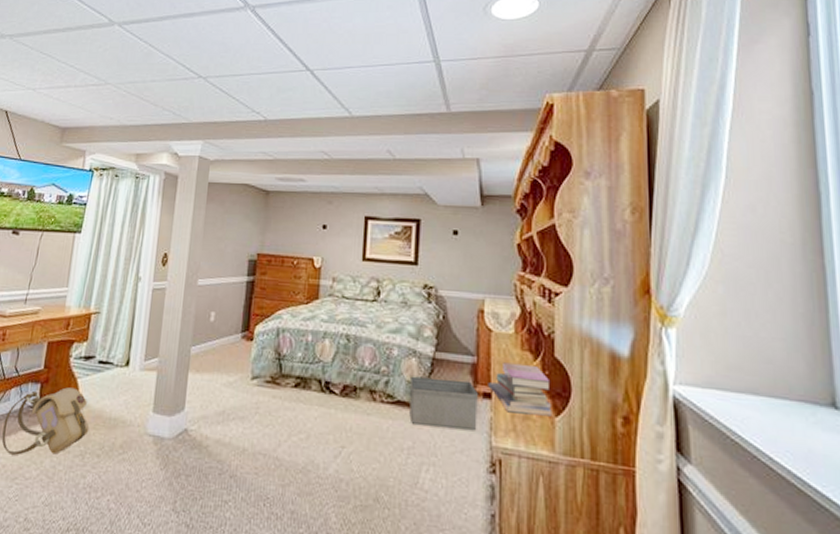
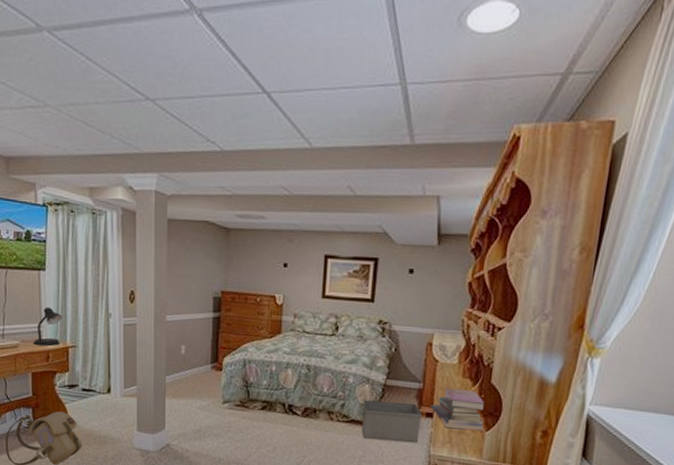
desk lamp: none [44,270,91,313] -> present [22,306,63,346]

